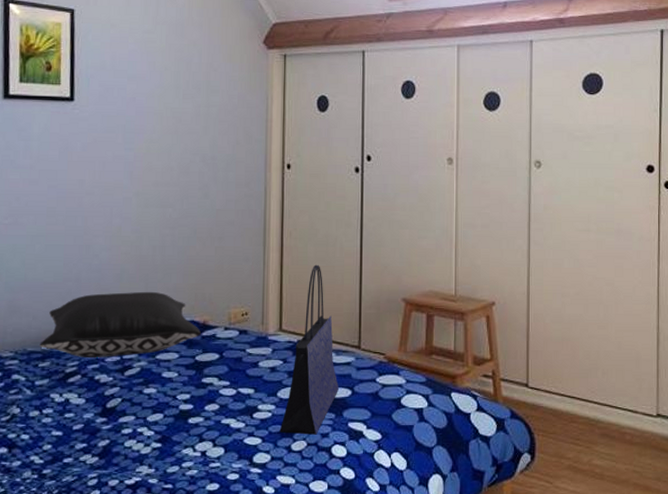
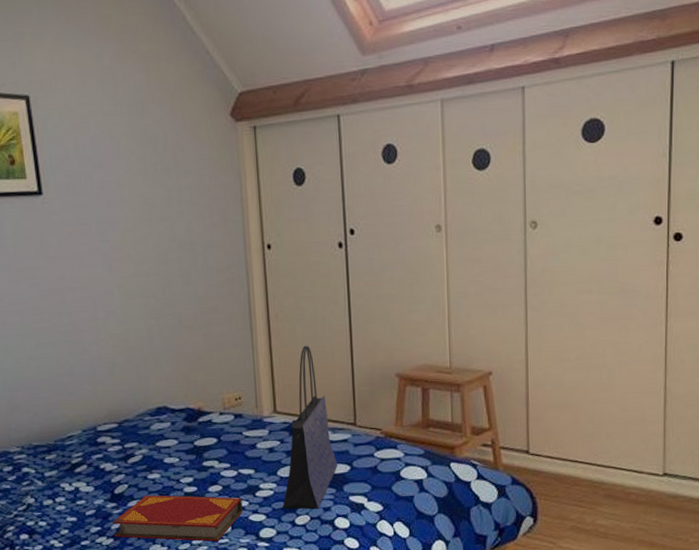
pillow: present [39,291,201,358] -> none [43,382,197,449]
hardback book: none [100,411,238,465] -> present [113,495,243,542]

